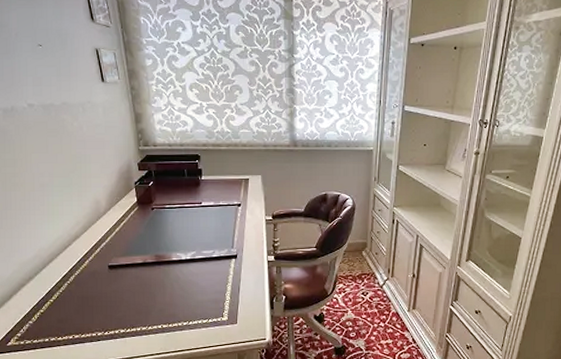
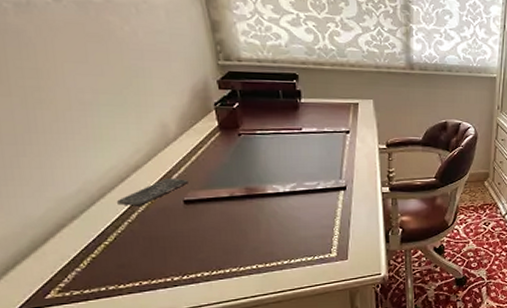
smartphone: none [60,246,112,270] -> present [116,177,188,206]

